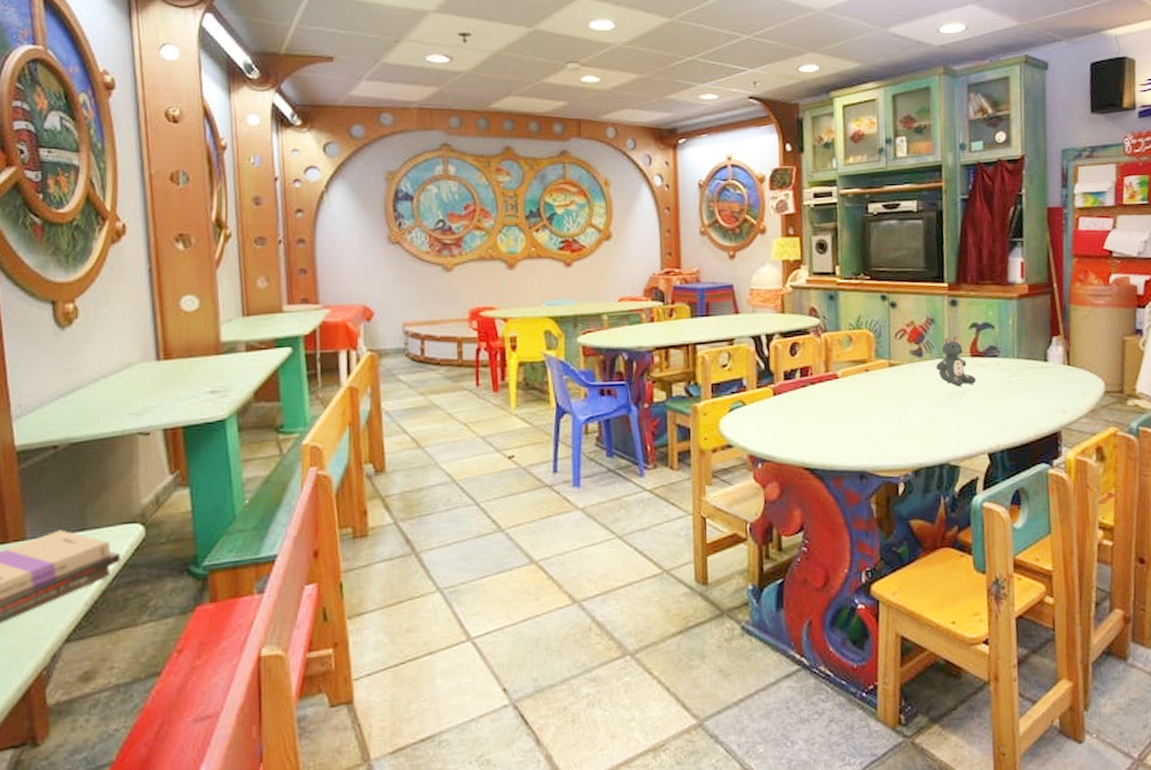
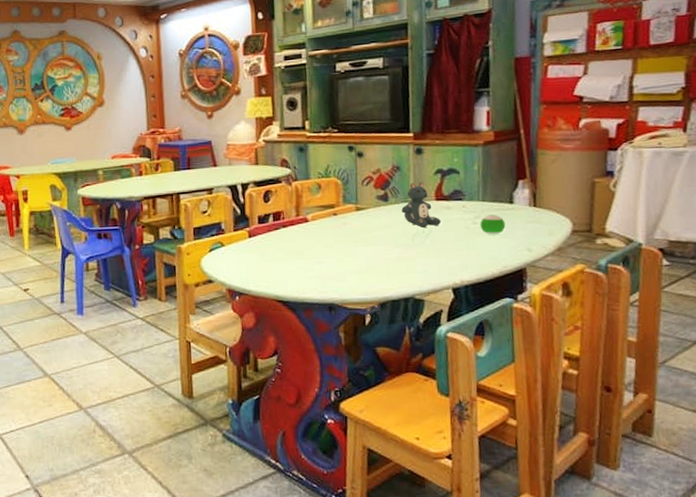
toy ball: none [1015,373,1041,396] -> present [480,214,506,236]

